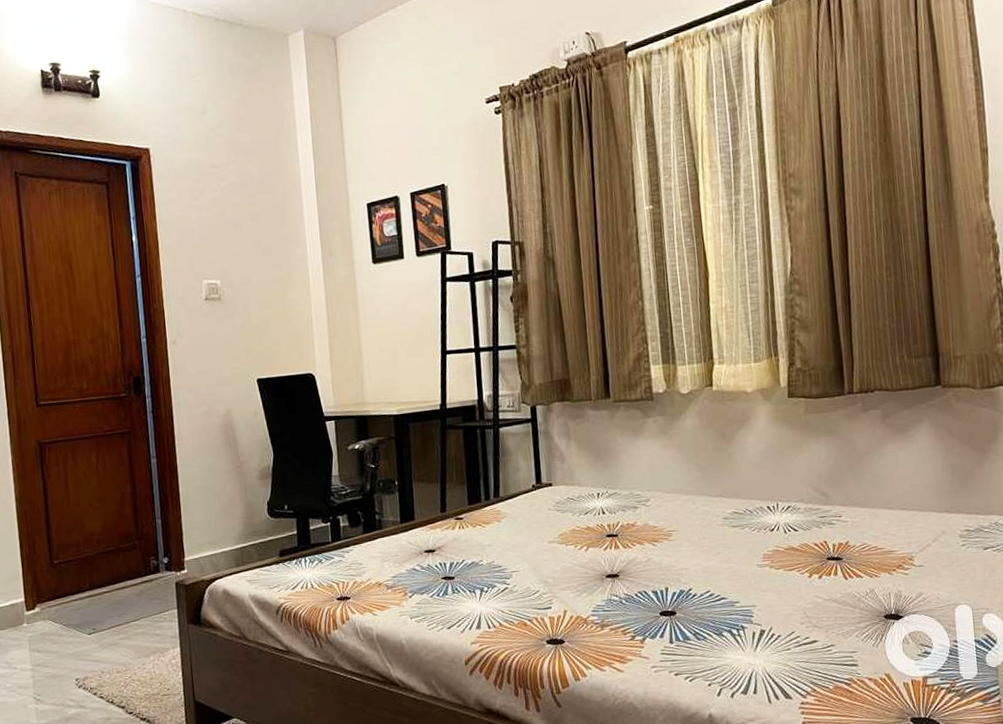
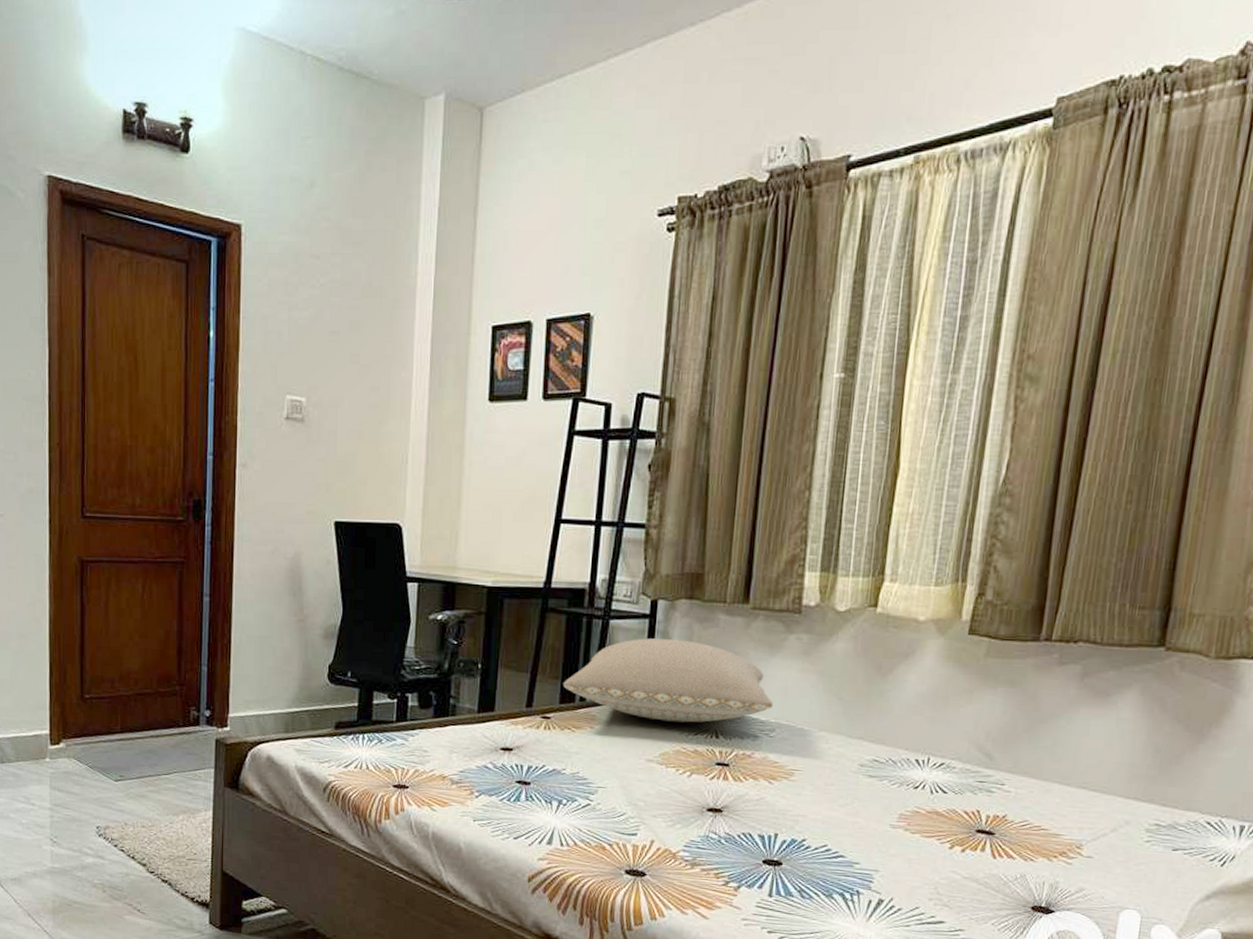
pillow: none [469,435,644,507] -> present [563,638,773,723]

